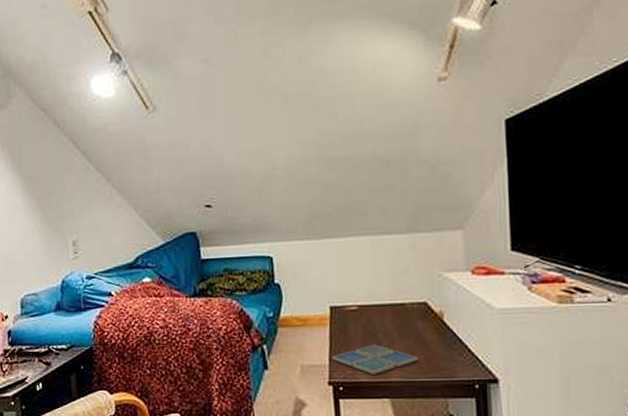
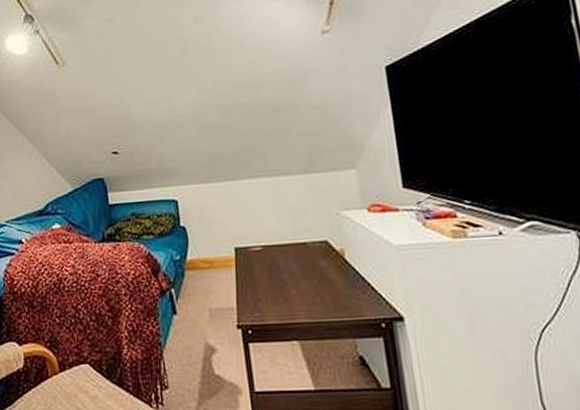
drink coaster: present [332,344,419,374] -> none [239,284,325,316]

